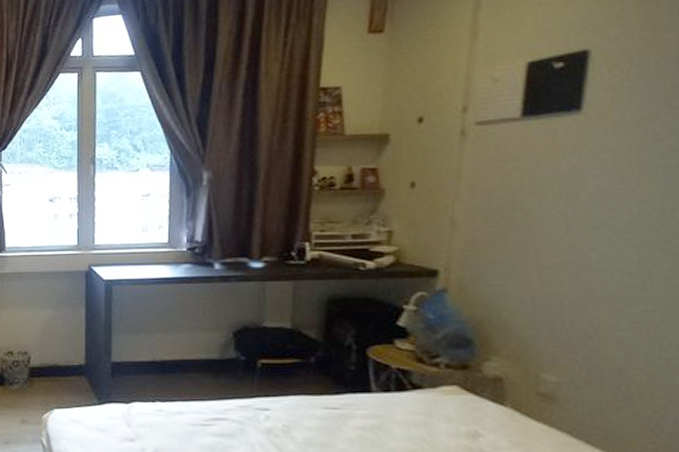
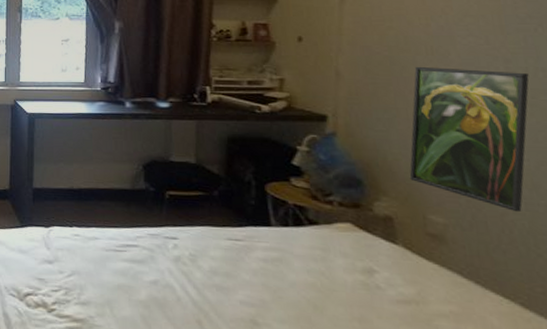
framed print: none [524,211,665,367] -> present [409,66,530,213]

